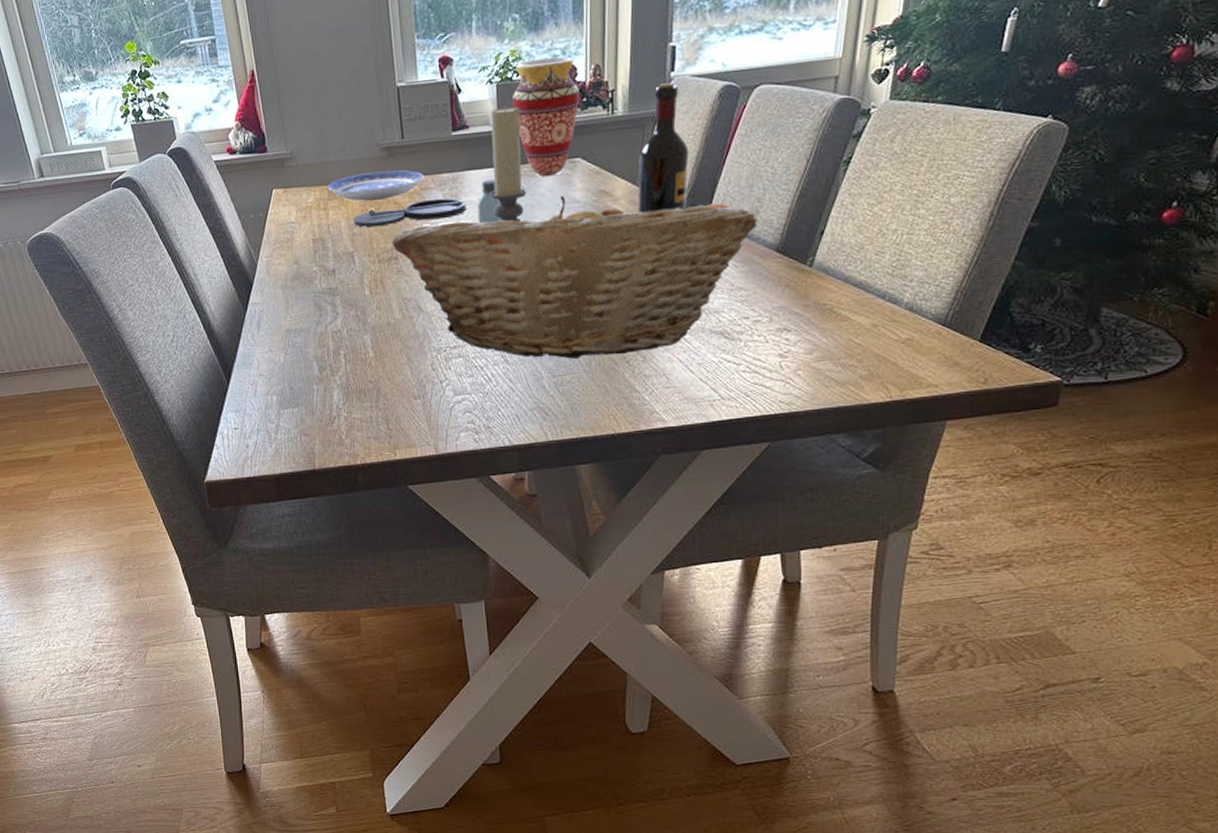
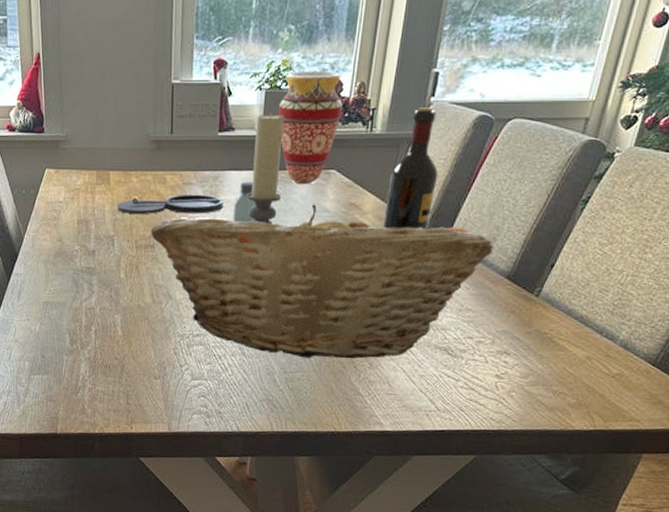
plate: present [327,170,424,201] -> none [96,162,188,189]

